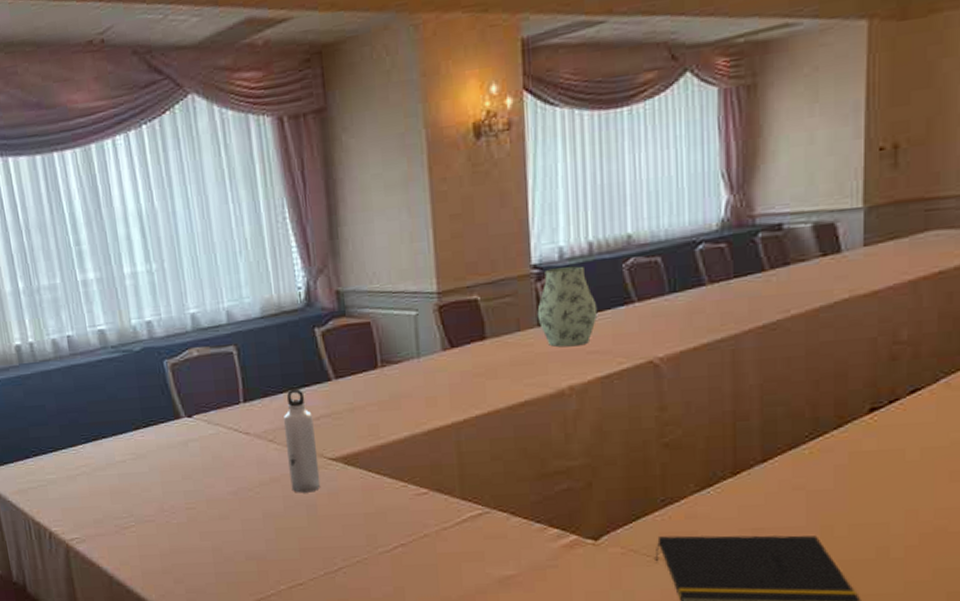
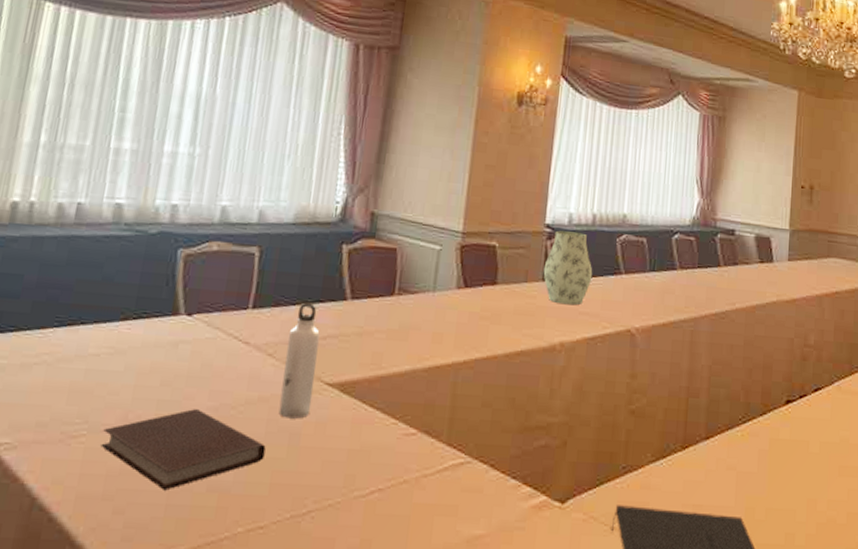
notebook: none [147,495,289,562] -> present [101,409,266,491]

